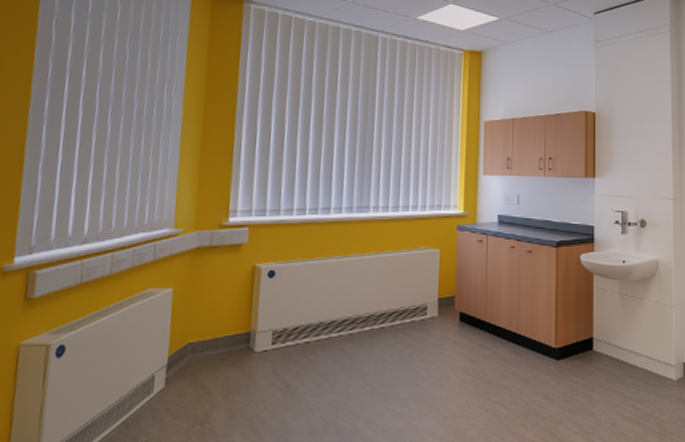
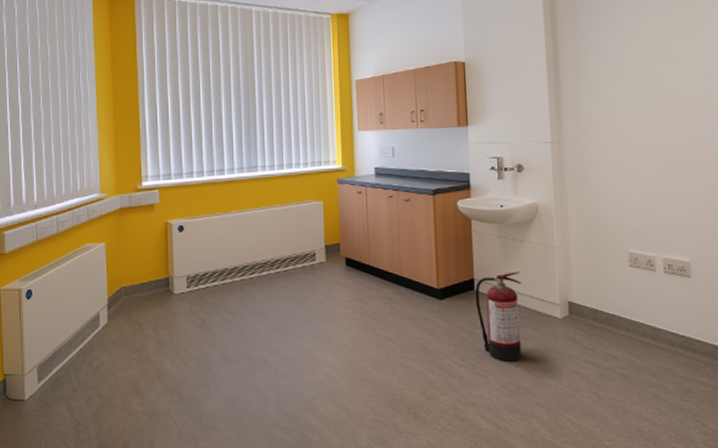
fire extinguisher: none [593,330,640,427] -> present [475,271,522,361]

